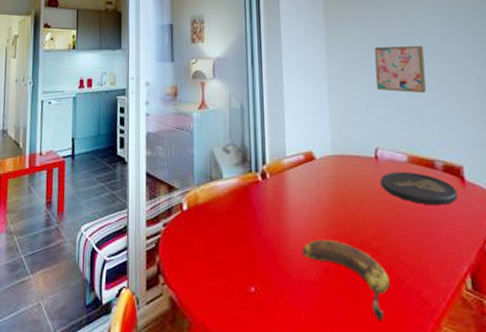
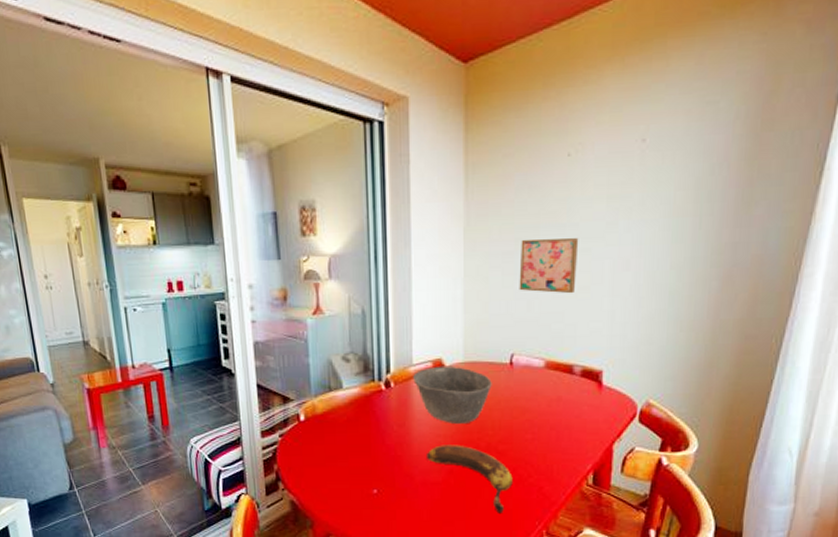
bowl: none [287,158,360,218] -> present [413,365,492,425]
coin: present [380,171,458,206] -> none [513,377,592,410]

